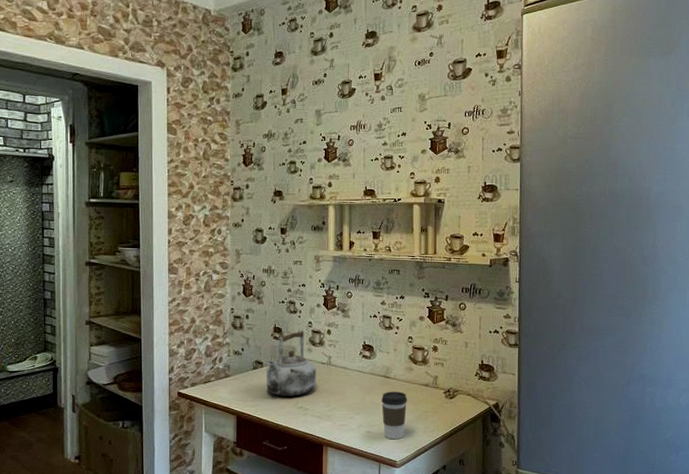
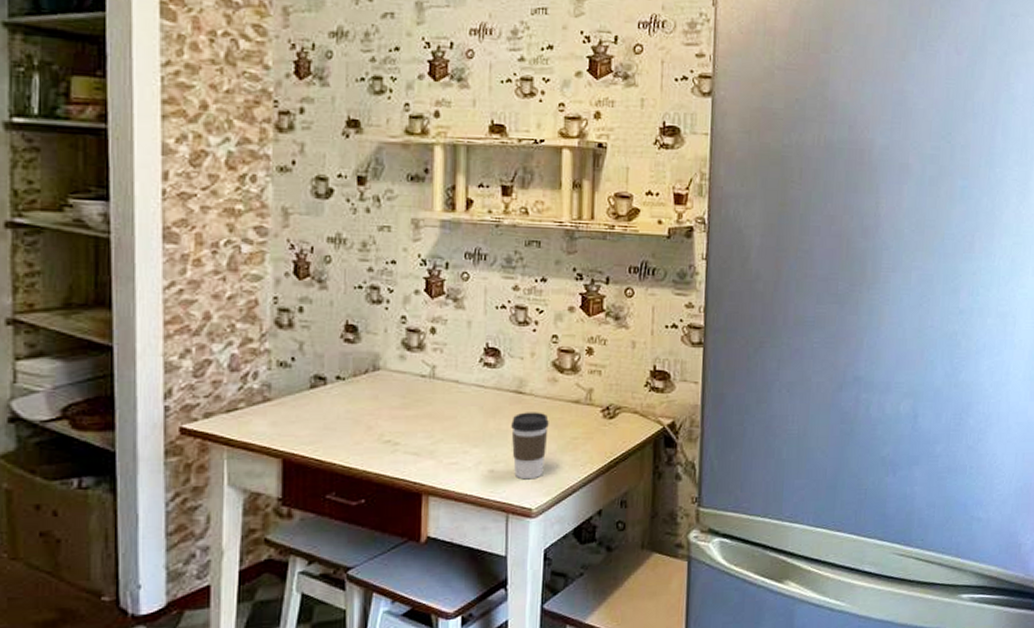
kettle: present [266,330,316,396] -> none [332,328,413,426]

